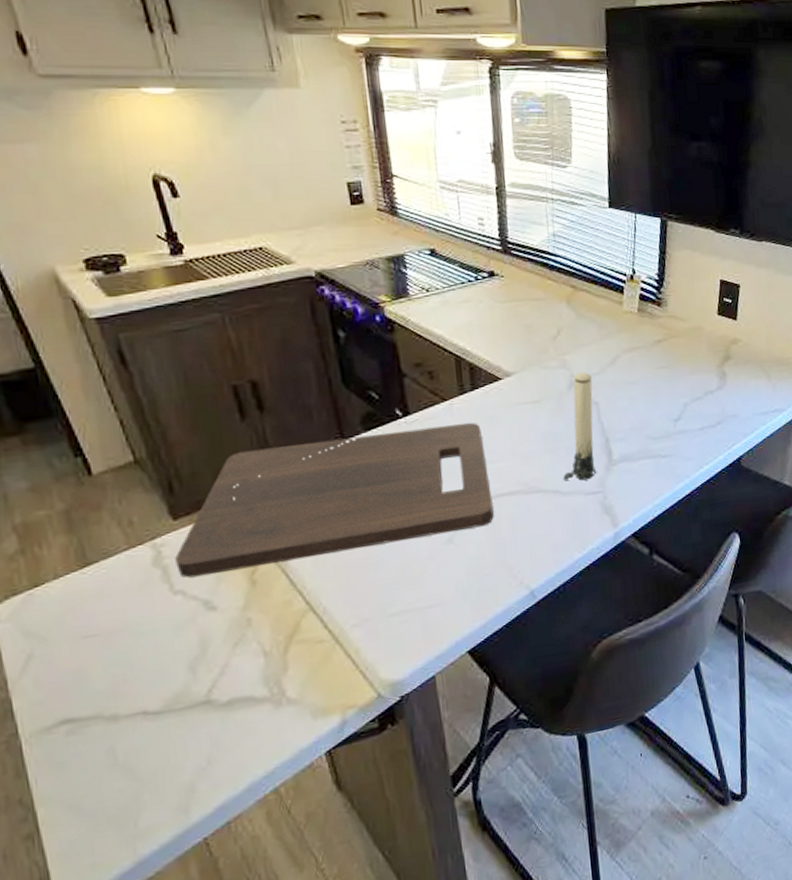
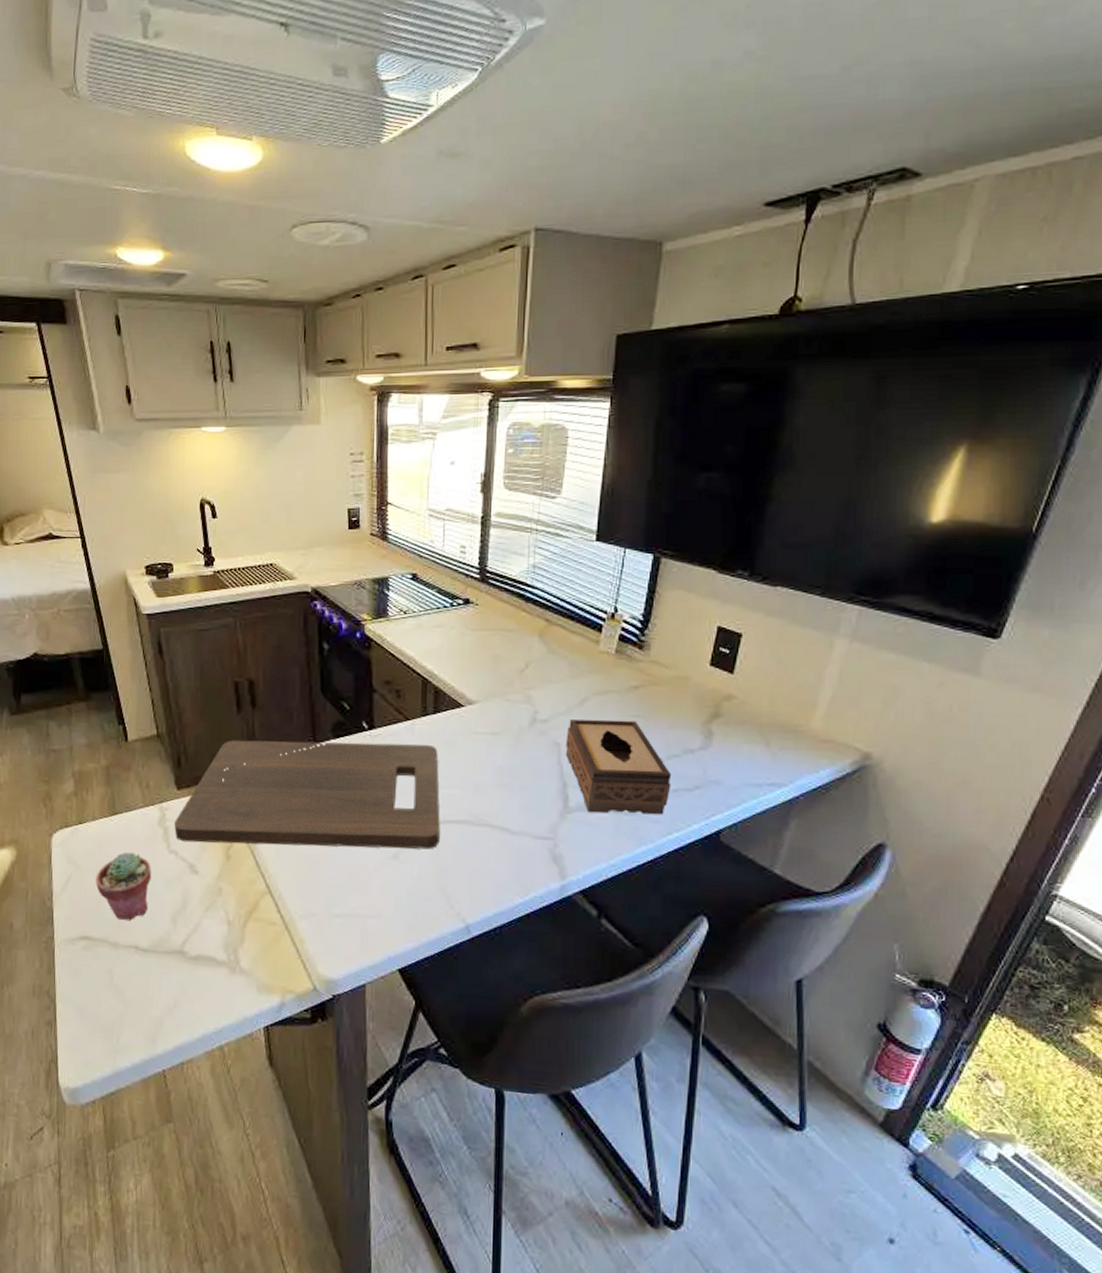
potted succulent: none [70,604,155,687] -> present [95,852,152,922]
candle: present [563,372,597,481] -> none [513,710,556,823]
tissue box: none [603,372,698,462] -> present [565,719,672,815]

